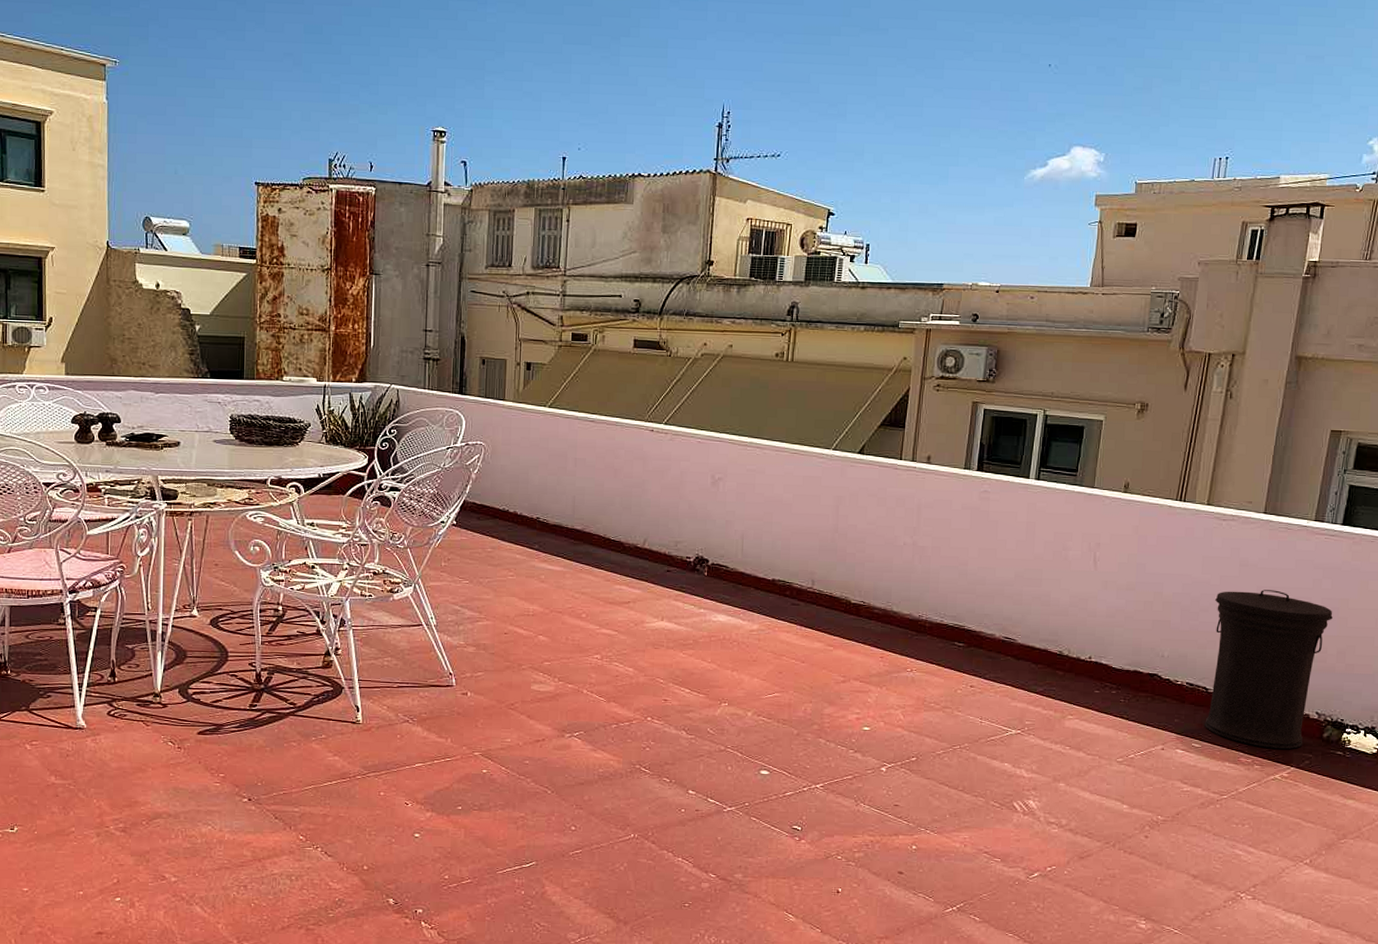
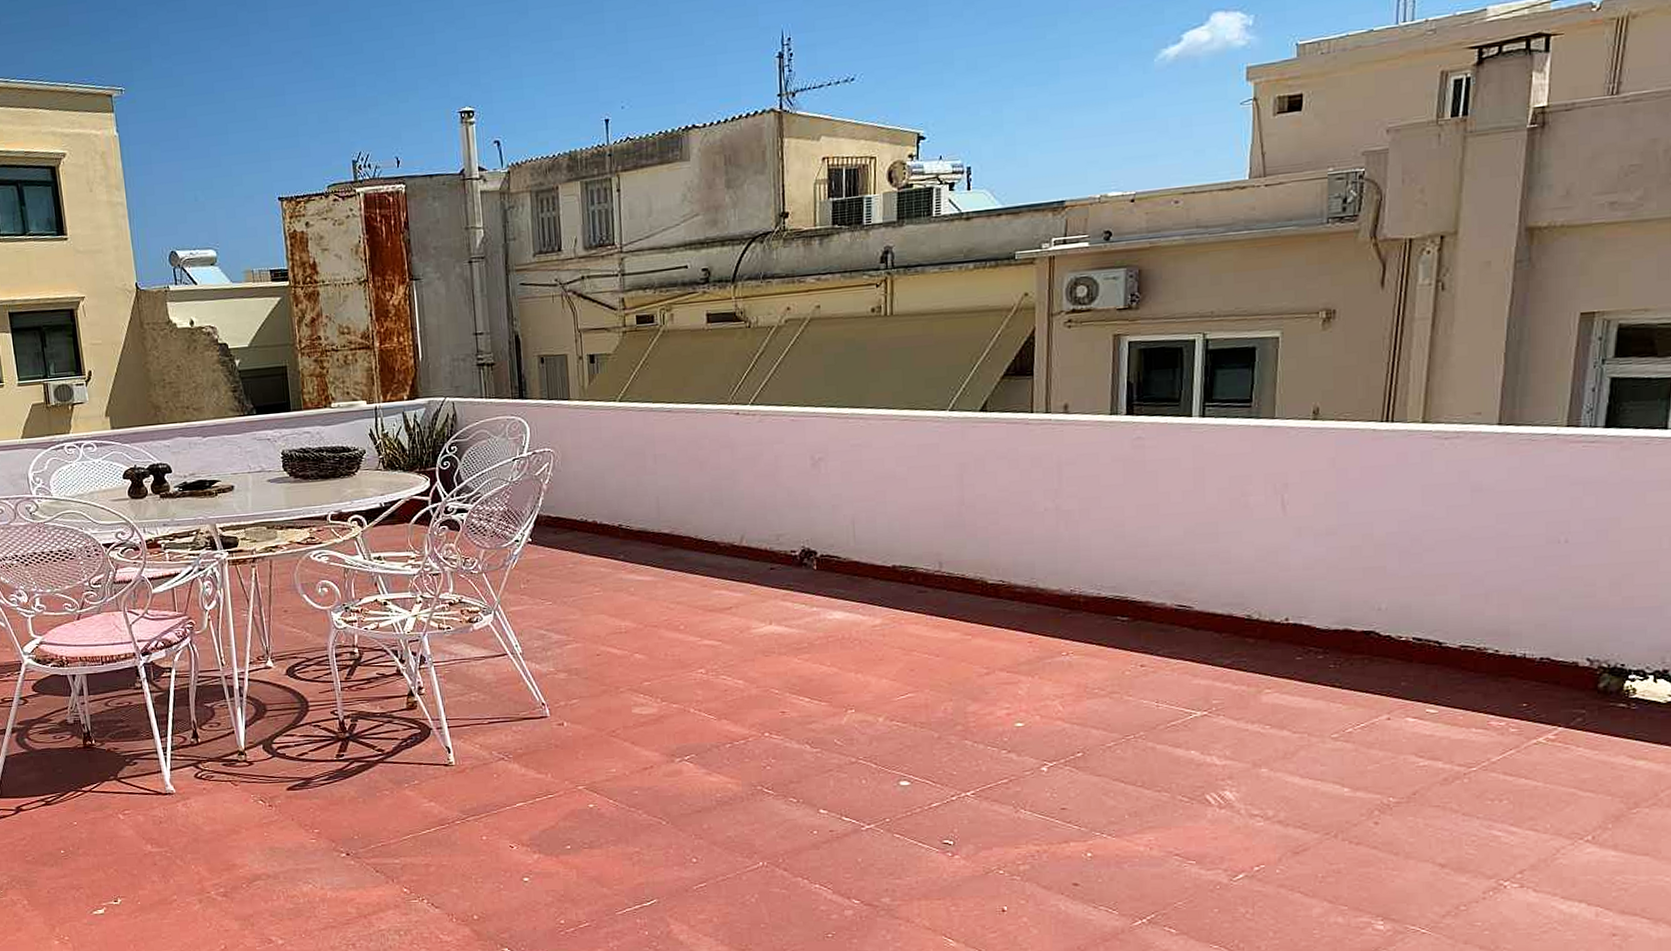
trash can: present [1205,590,1333,749] -> none [1441,516,1601,707]

